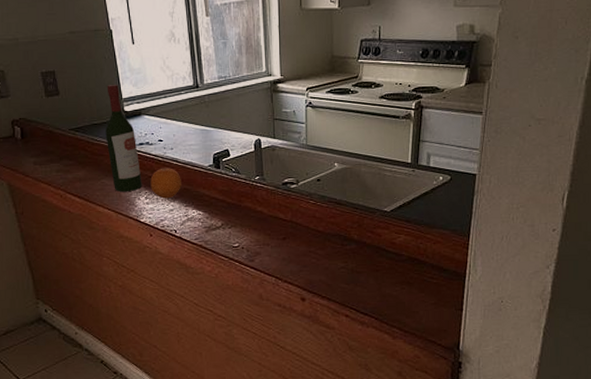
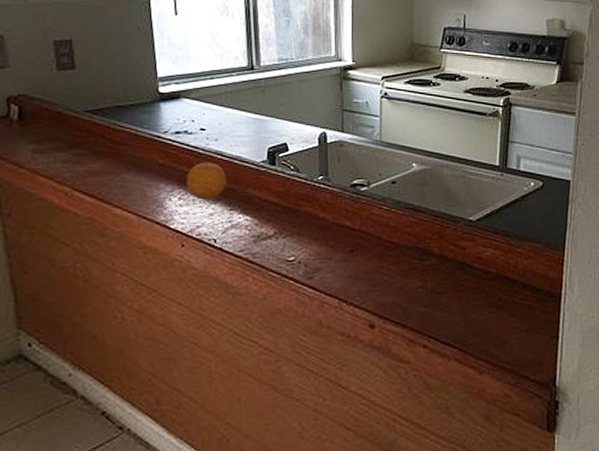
wine bottle: present [105,84,142,192] -> none [132,59,176,191]

